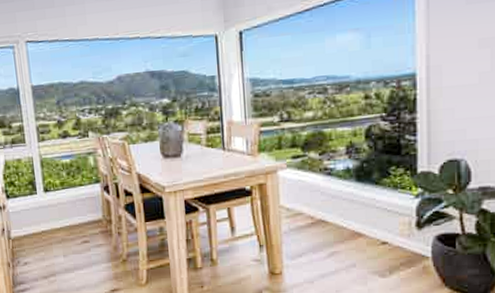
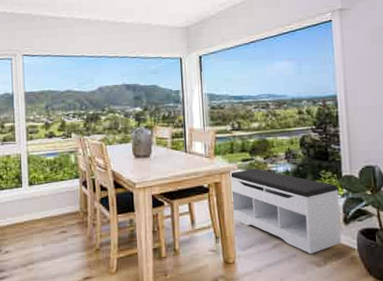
bench: none [276,166,412,263] -> present [229,169,342,254]

